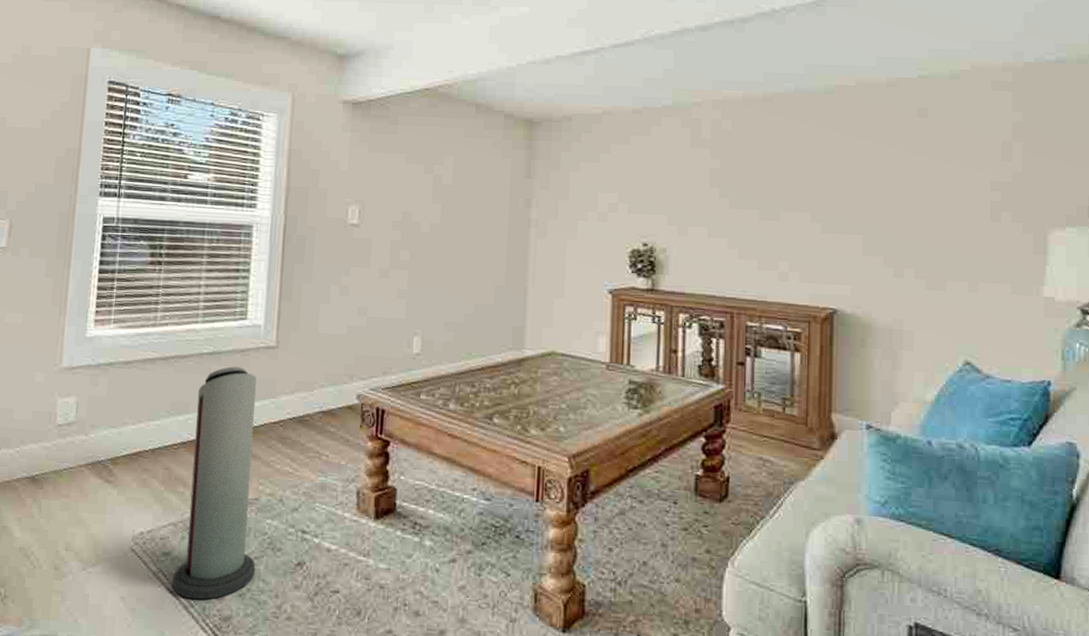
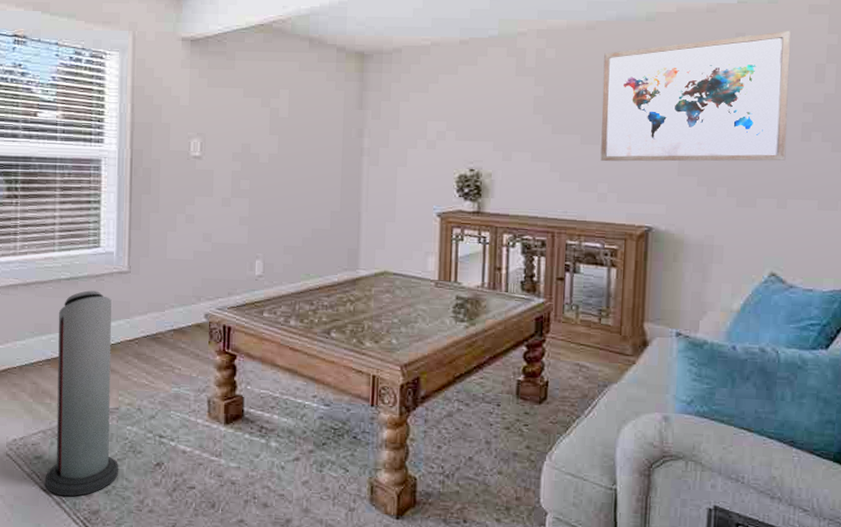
wall art: none [781,107,976,242] -> present [600,31,790,162]

